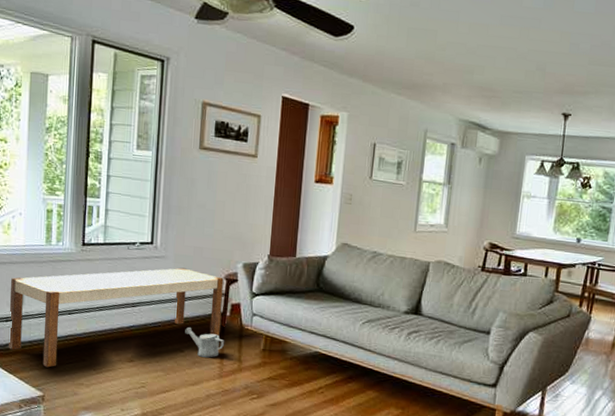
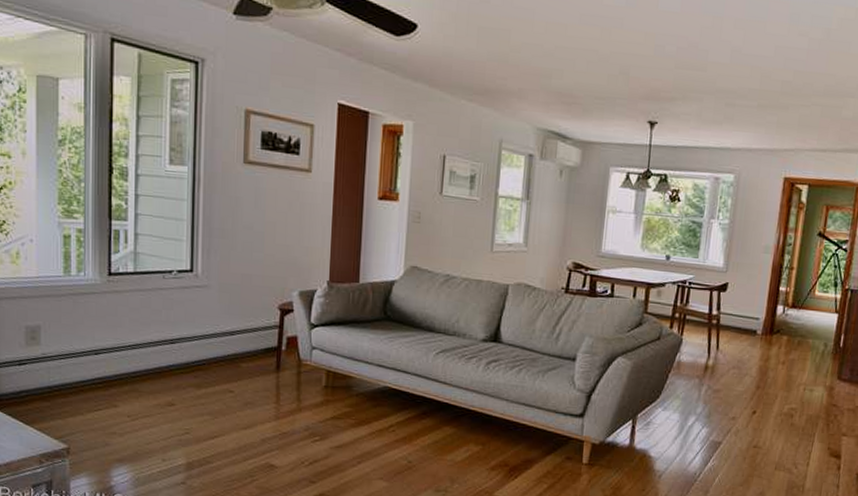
bench: present [8,267,224,368] -> none [22,297,277,416]
watering can: present [185,327,224,358] -> none [234,364,280,398]

